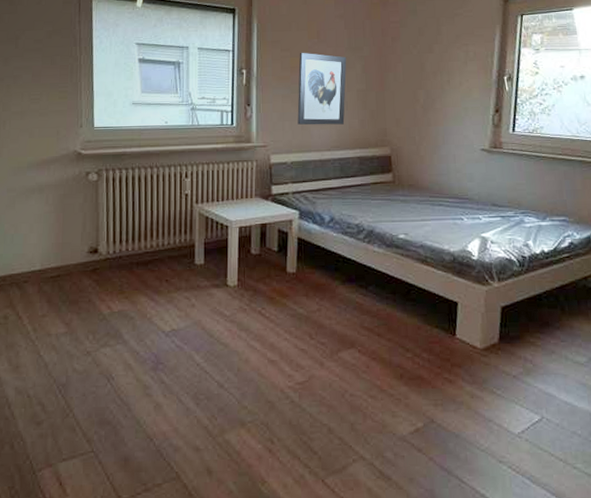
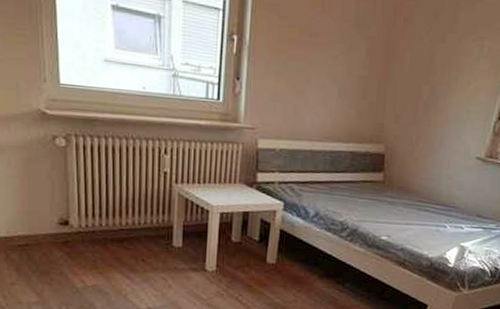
wall art: present [297,52,347,125] -> none [290,22,352,114]

